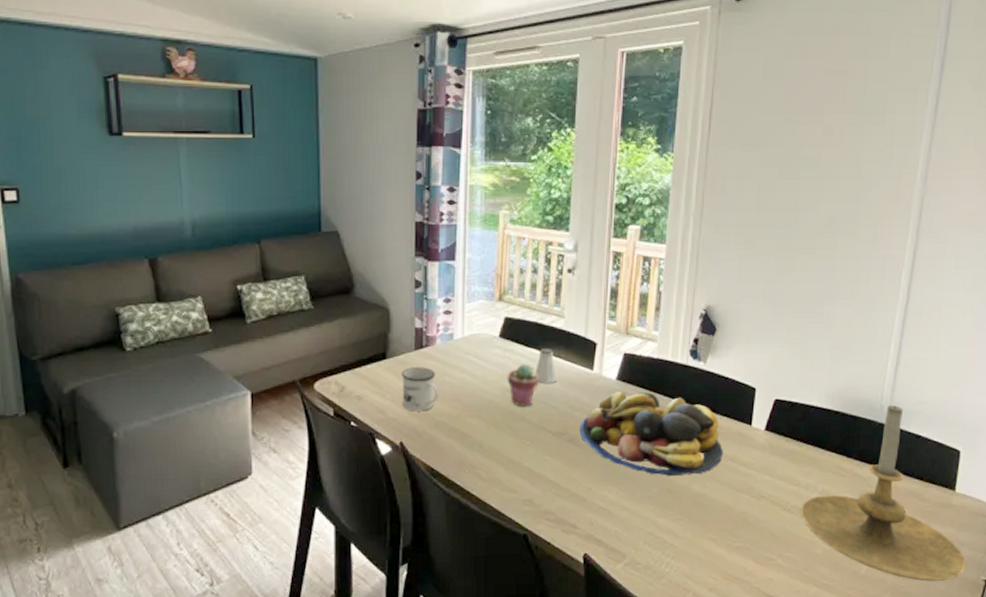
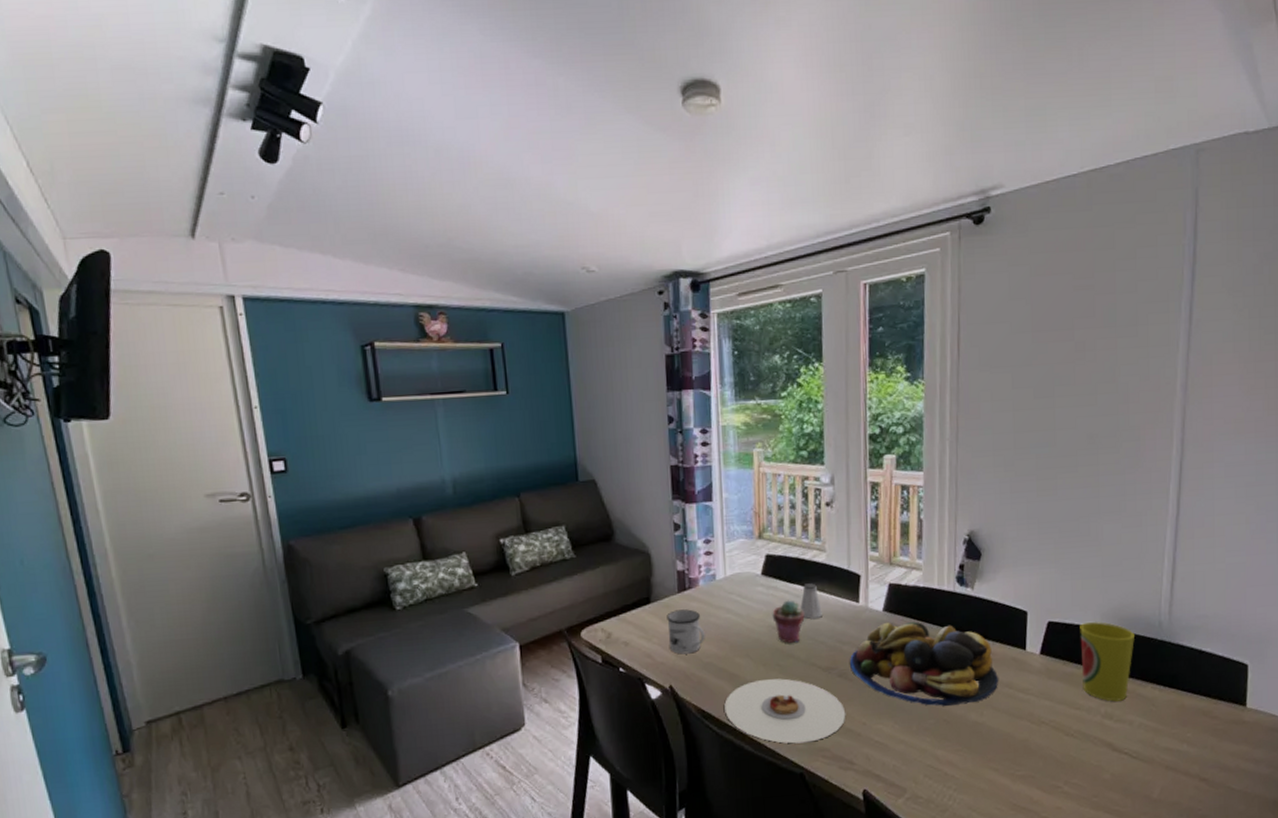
plate: none [453,441,573,506] -> present [724,678,846,744]
candle holder: present [800,405,966,581] -> none [1084,621,1265,803]
cup: none [802,401,856,480] -> present [1080,621,1134,702]

